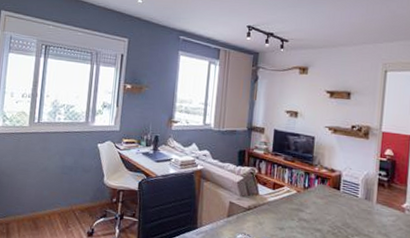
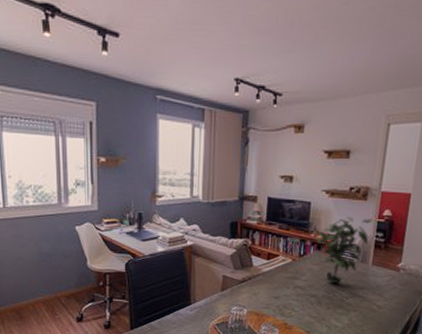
potted plant: none [318,153,375,220] -> present [314,217,373,284]

